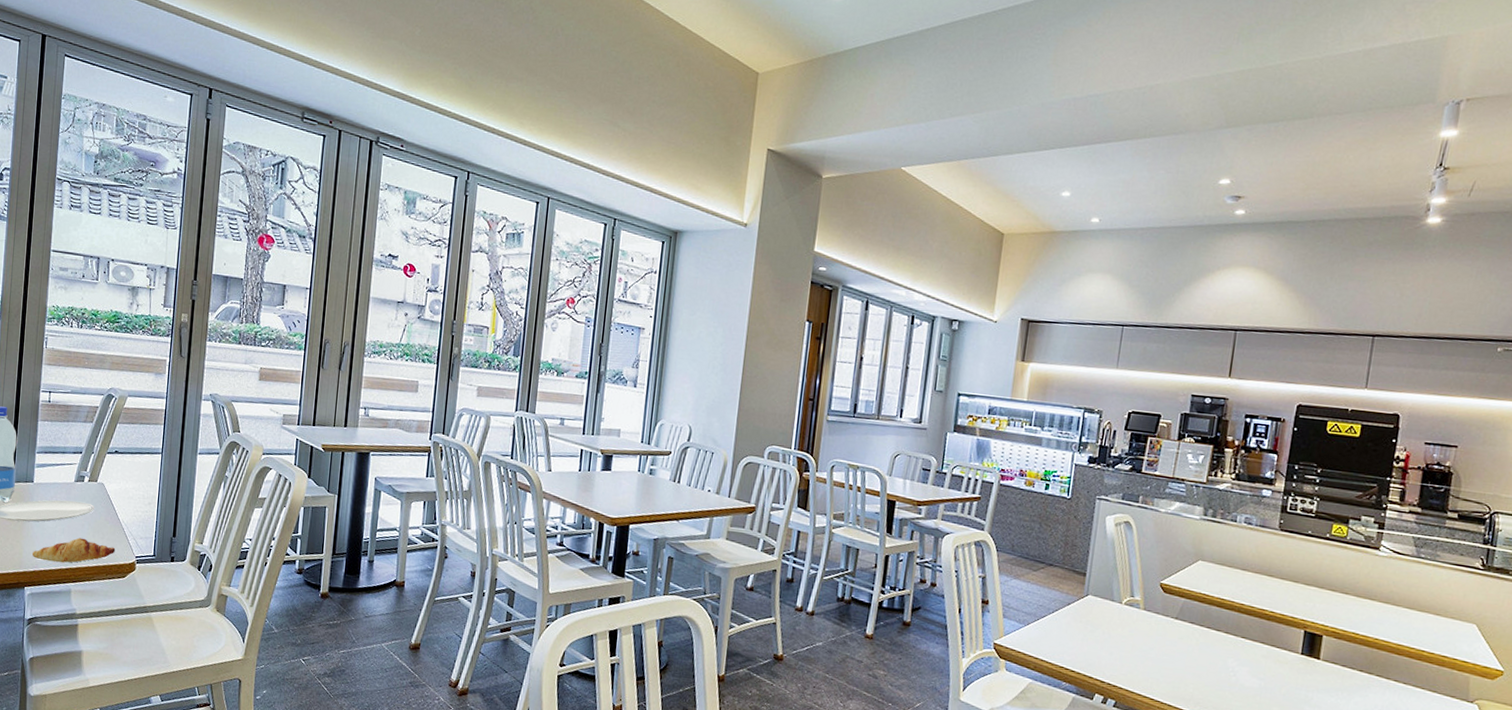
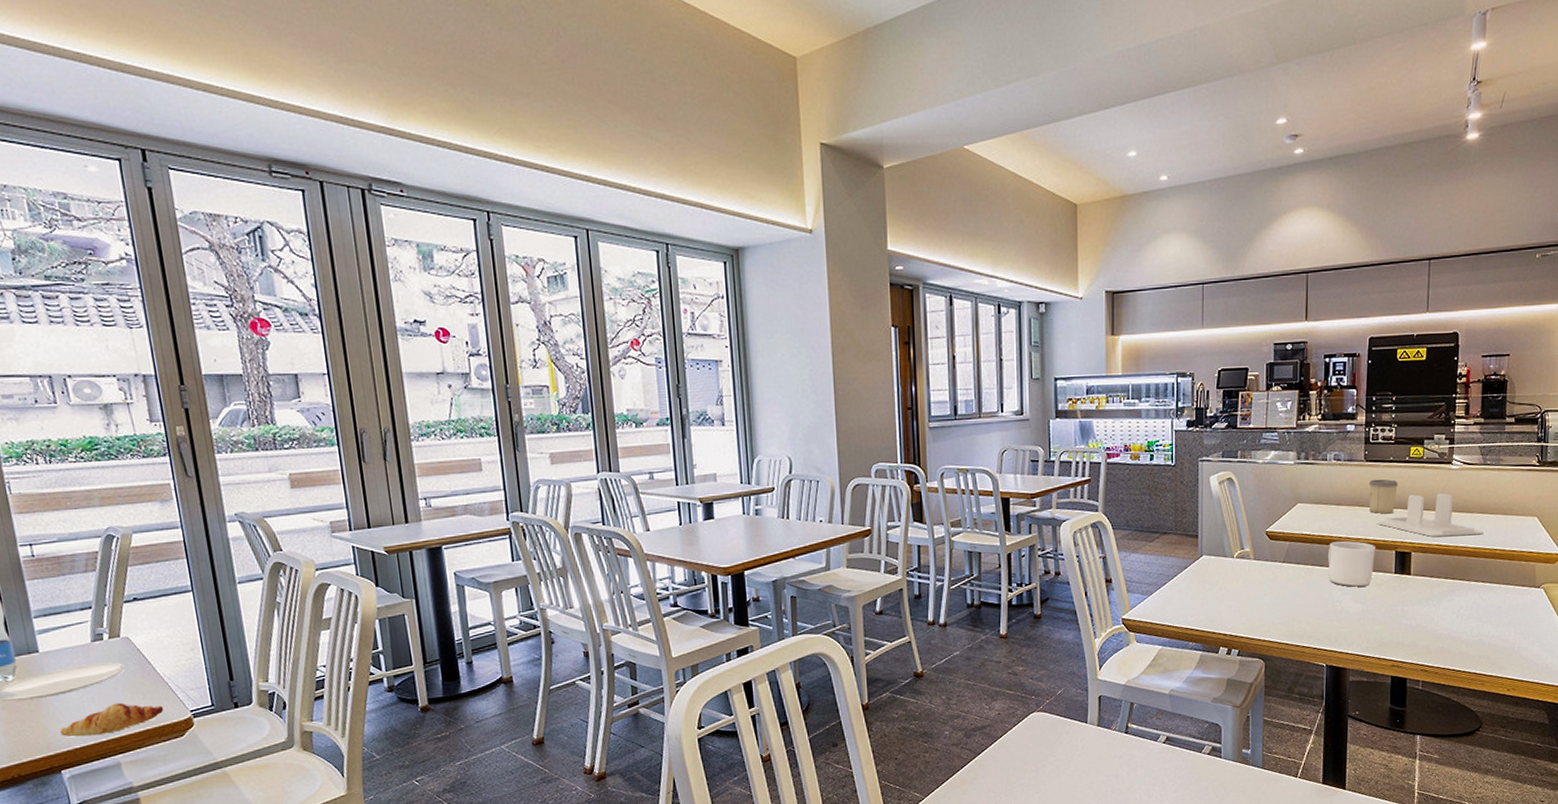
mug: none [1224,607,1283,662] -> present [1327,540,1376,587]
cup: none [1279,550,1315,590] -> present [1368,479,1398,514]
napkin holder: none [1285,573,1411,632] -> present [1376,493,1484,537]

